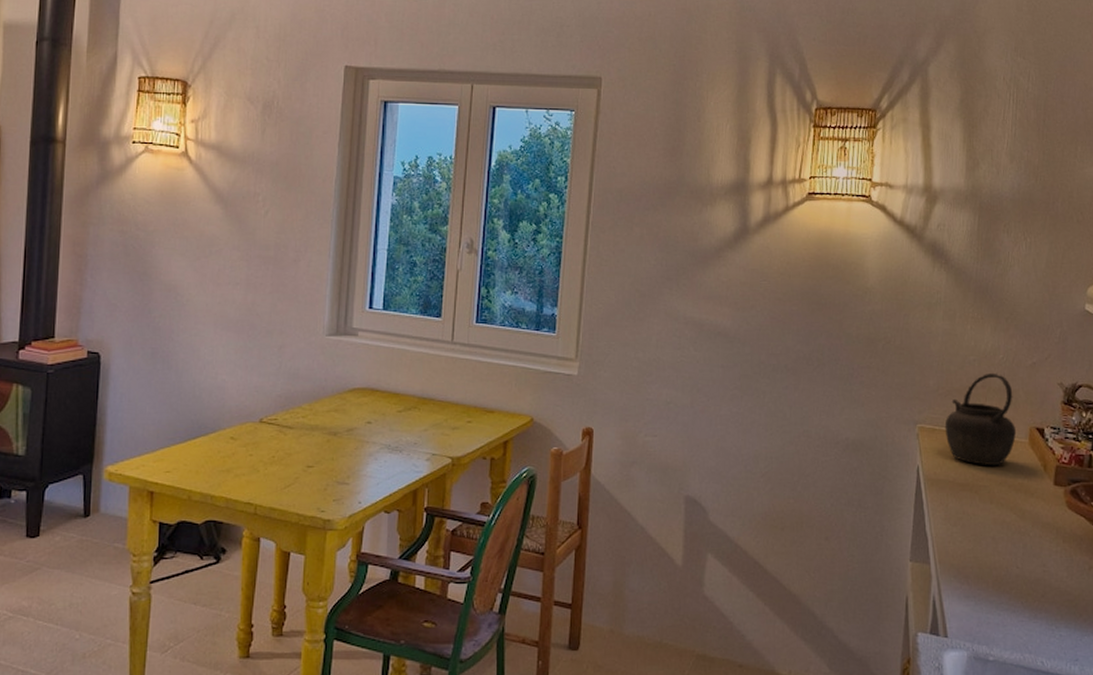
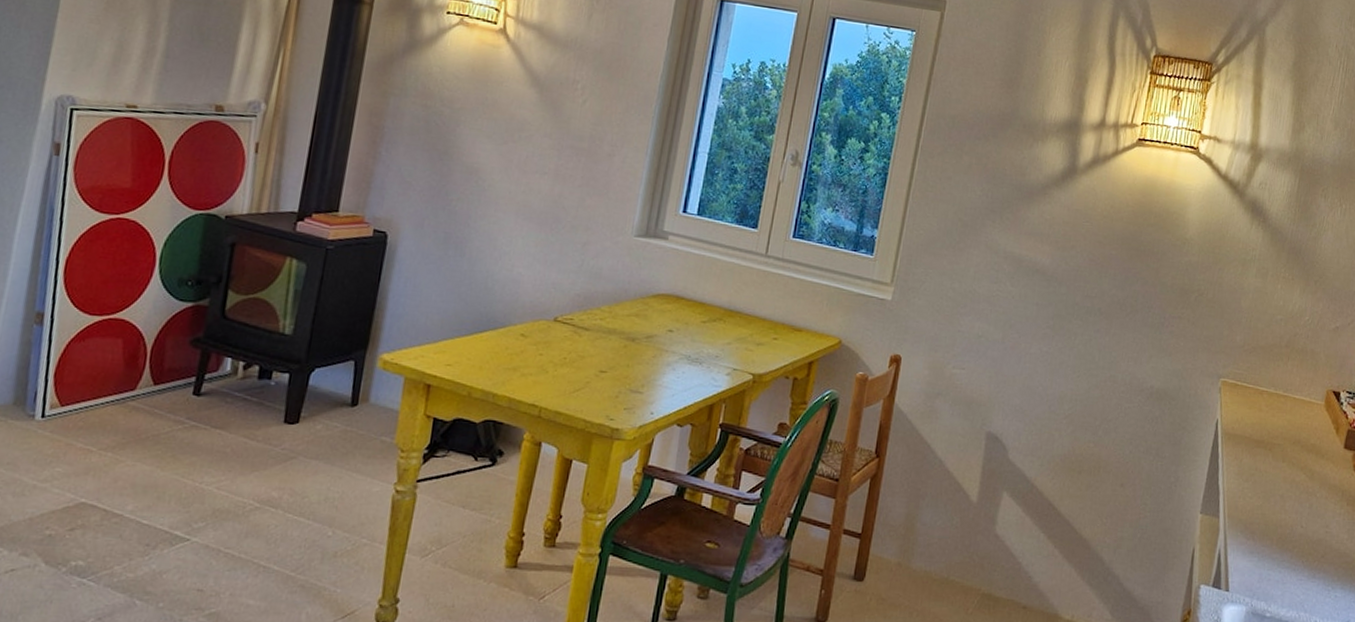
kettle: present [944,374,1016,466] -> none [1246,334,1315,426]

